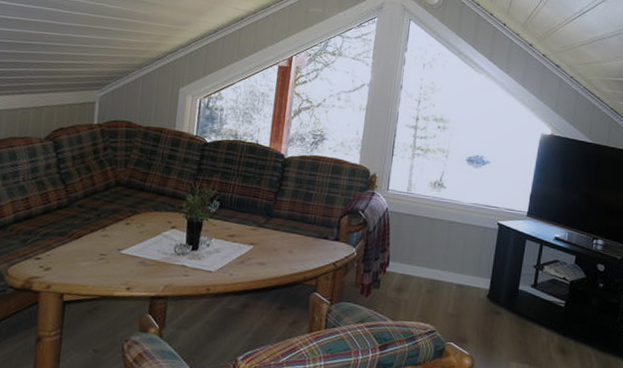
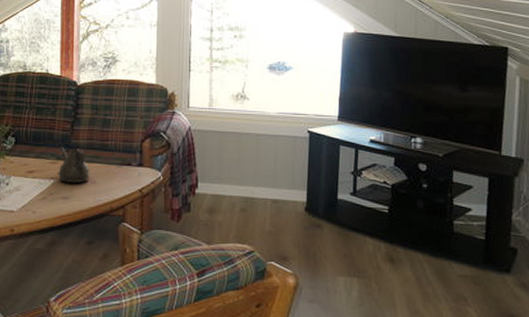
teapot: none [256,214,288,251] -> present [57,146,90,183]

